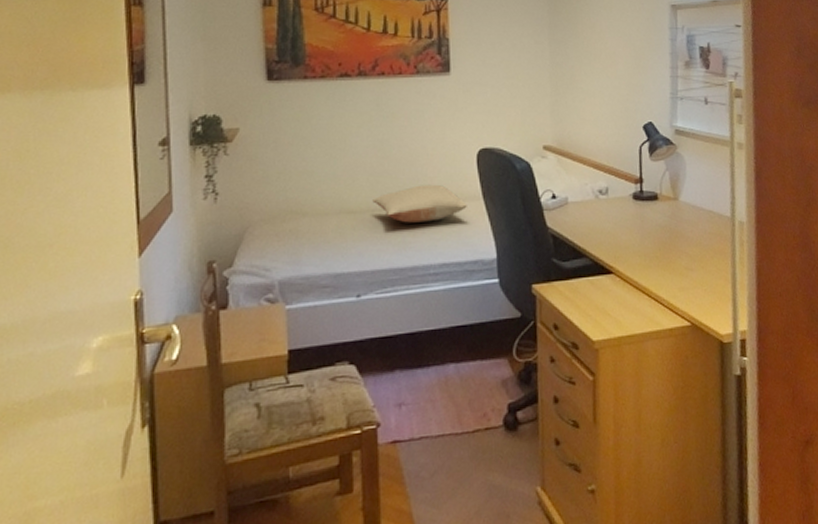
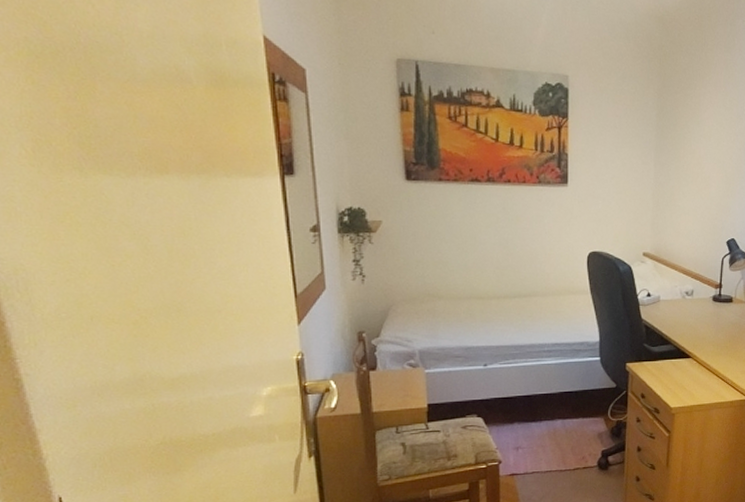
pillow: present [372,184,467,223] -> none [498,279,577,309]

